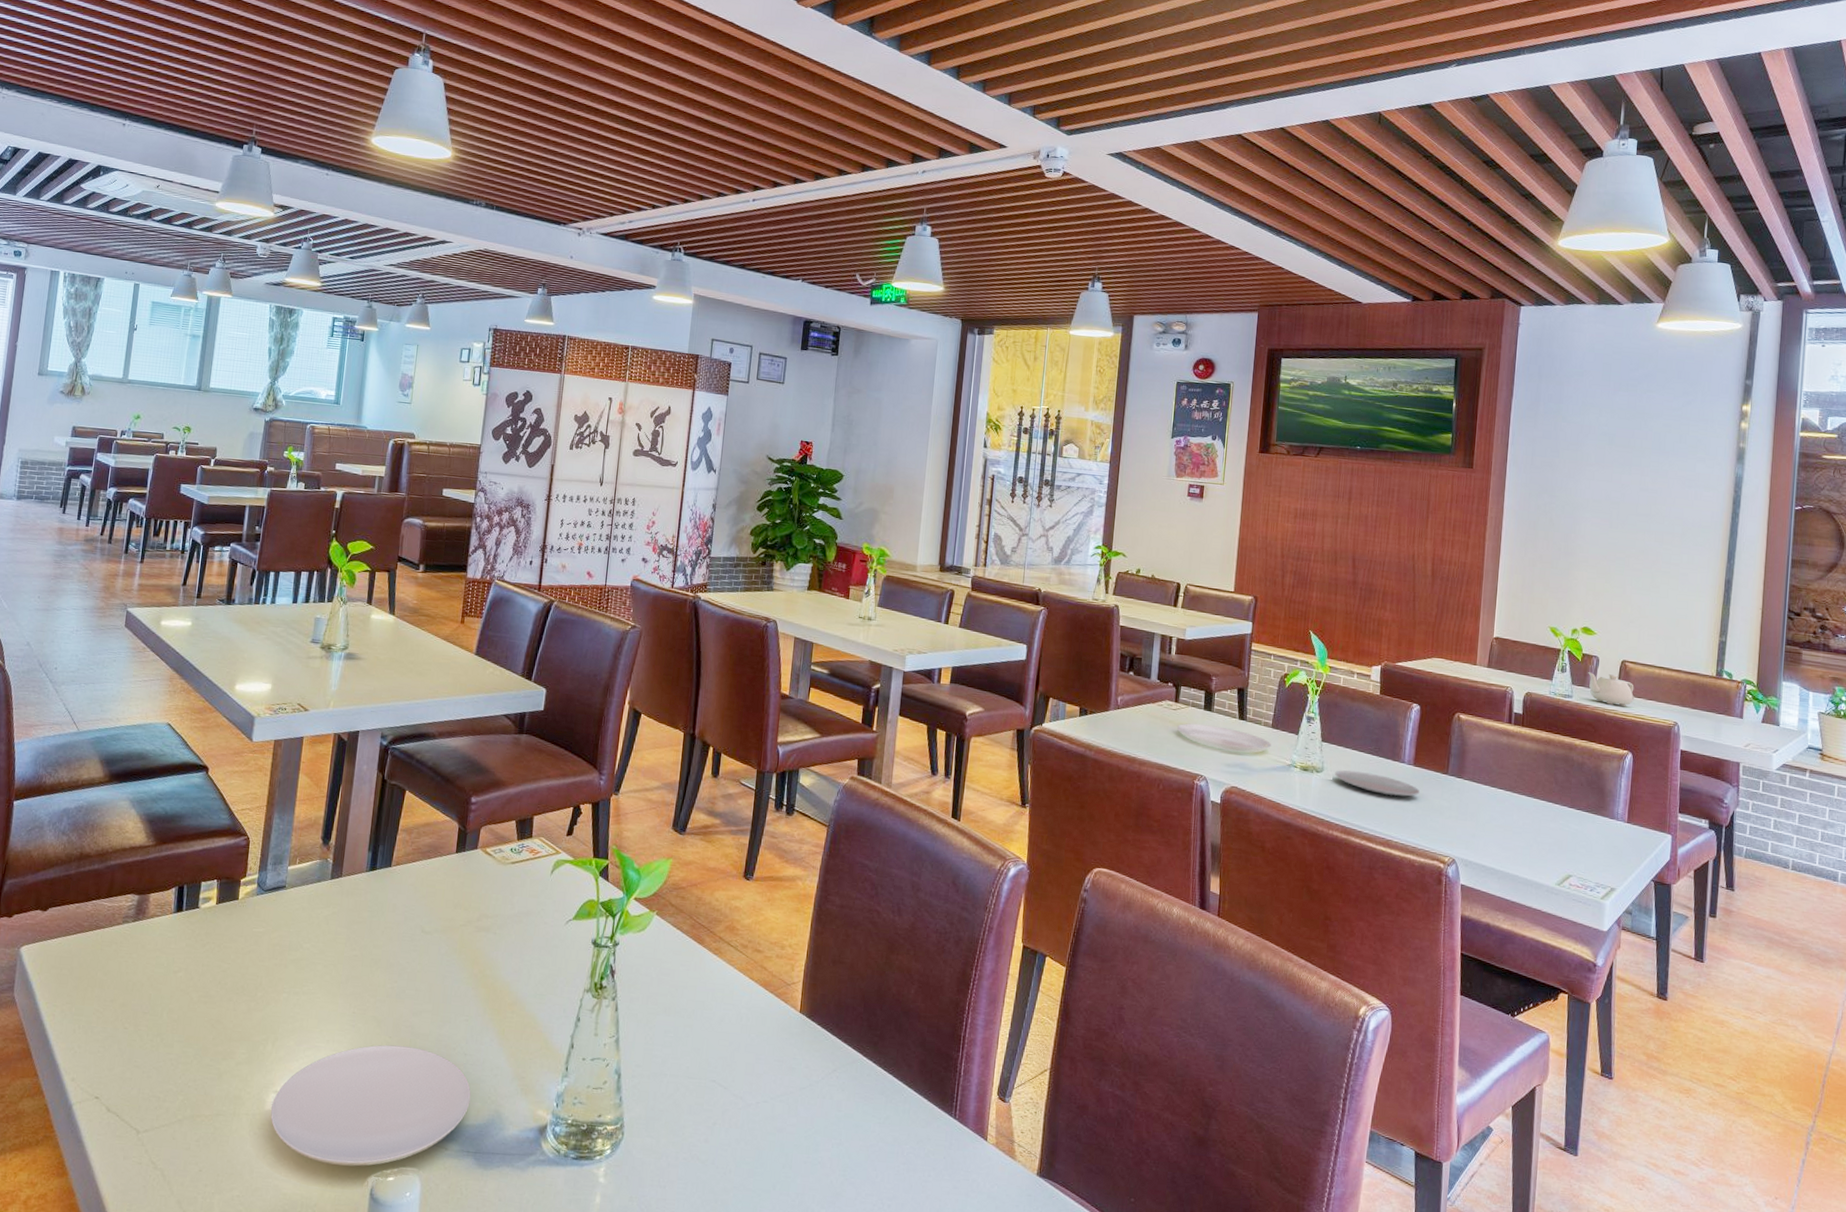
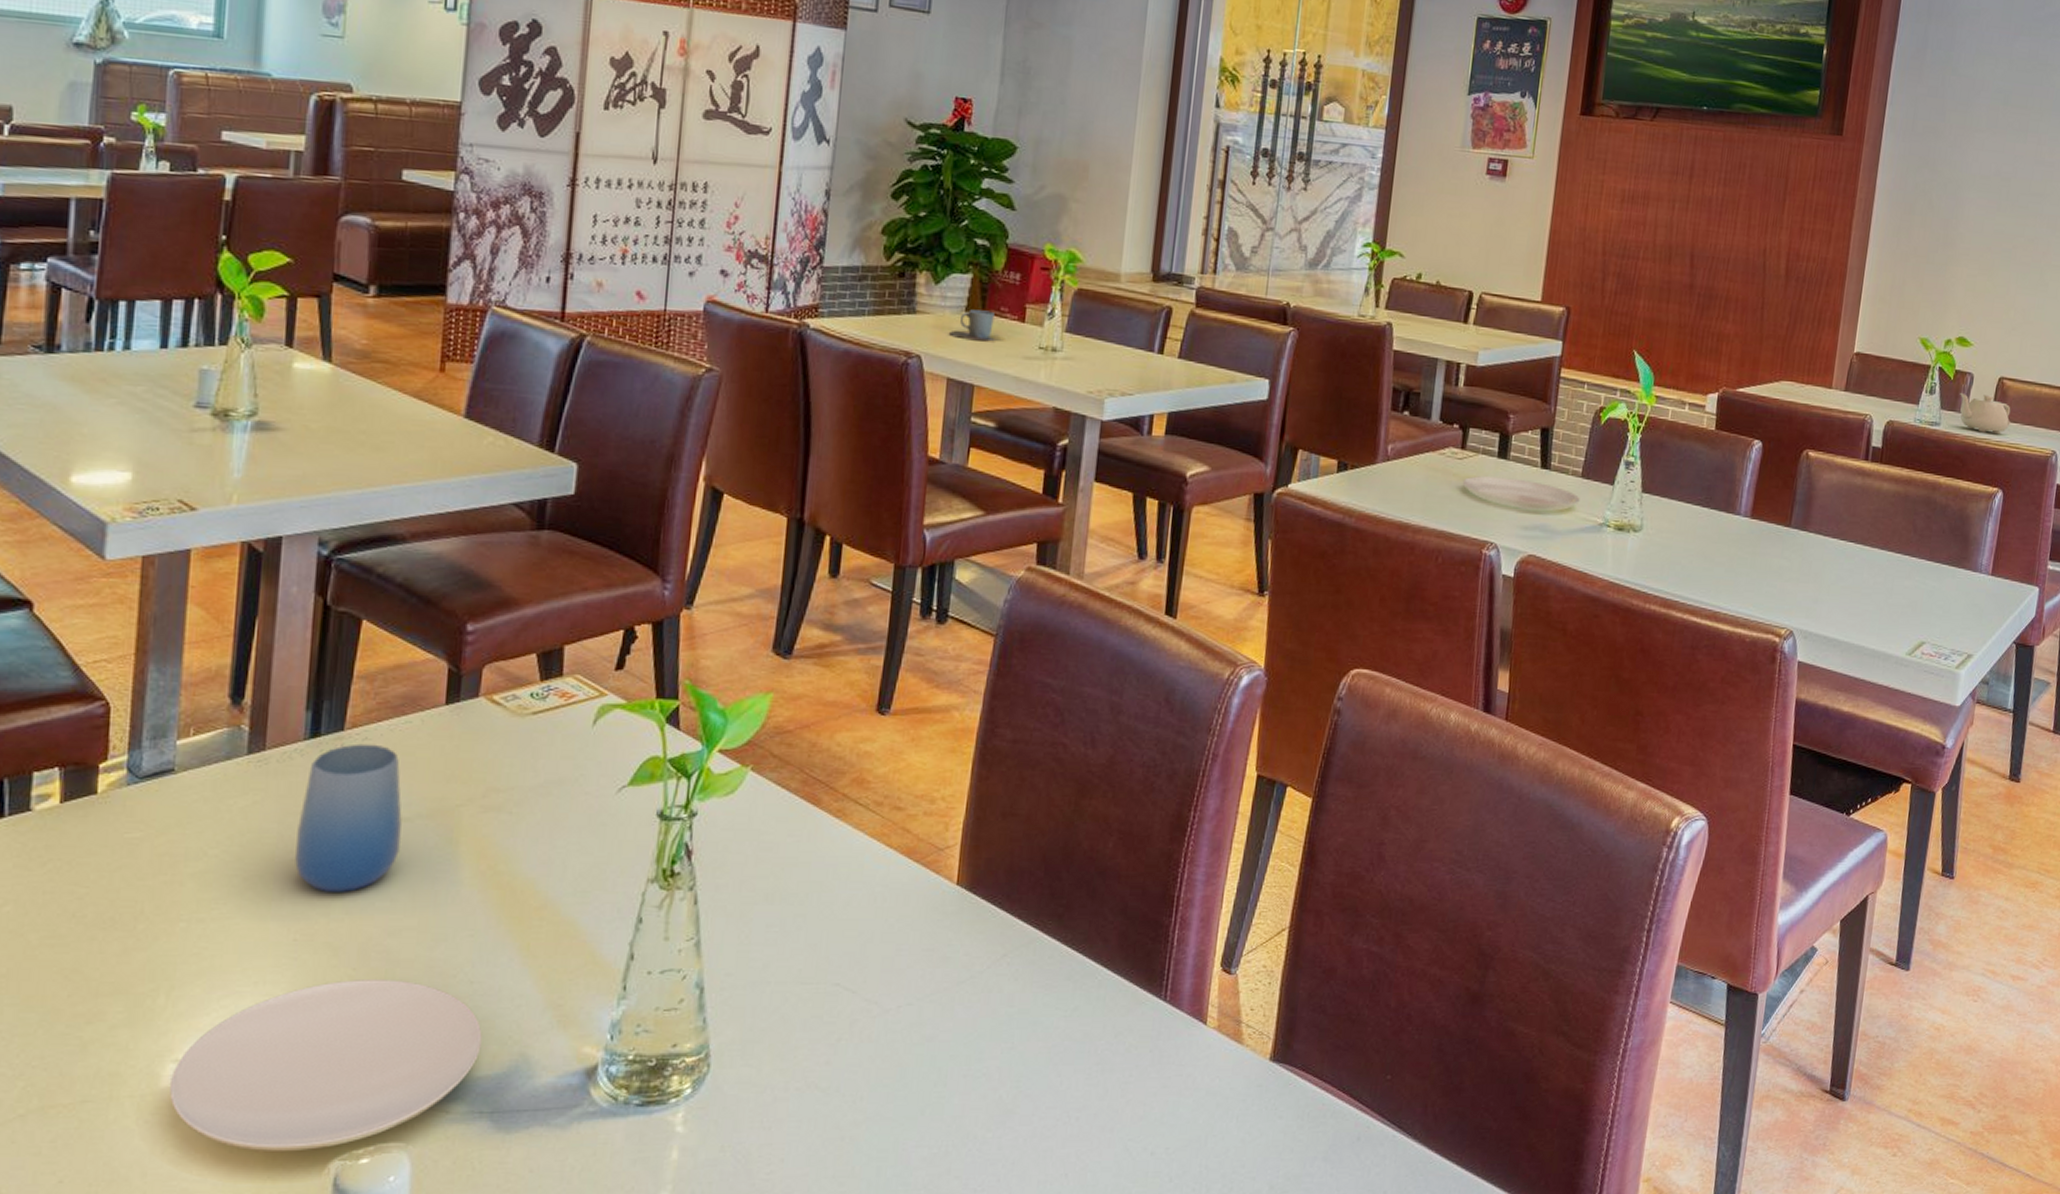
cup: none [356,876,426,981] -> present [295,743,402,892]
cup: none [796,589,838,612] -> present [949,309,1009,342]
plate: present [1335,770,1420,797] -> none [1656,527,1756,557]

